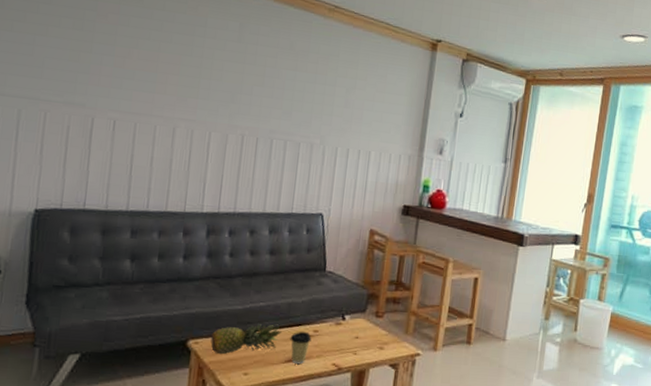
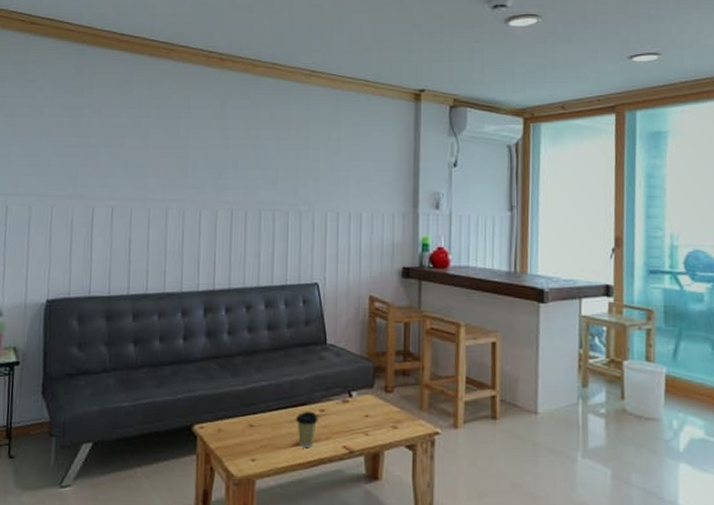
fruit: present [210,323,283,355] -> none [215,403,288,440]

